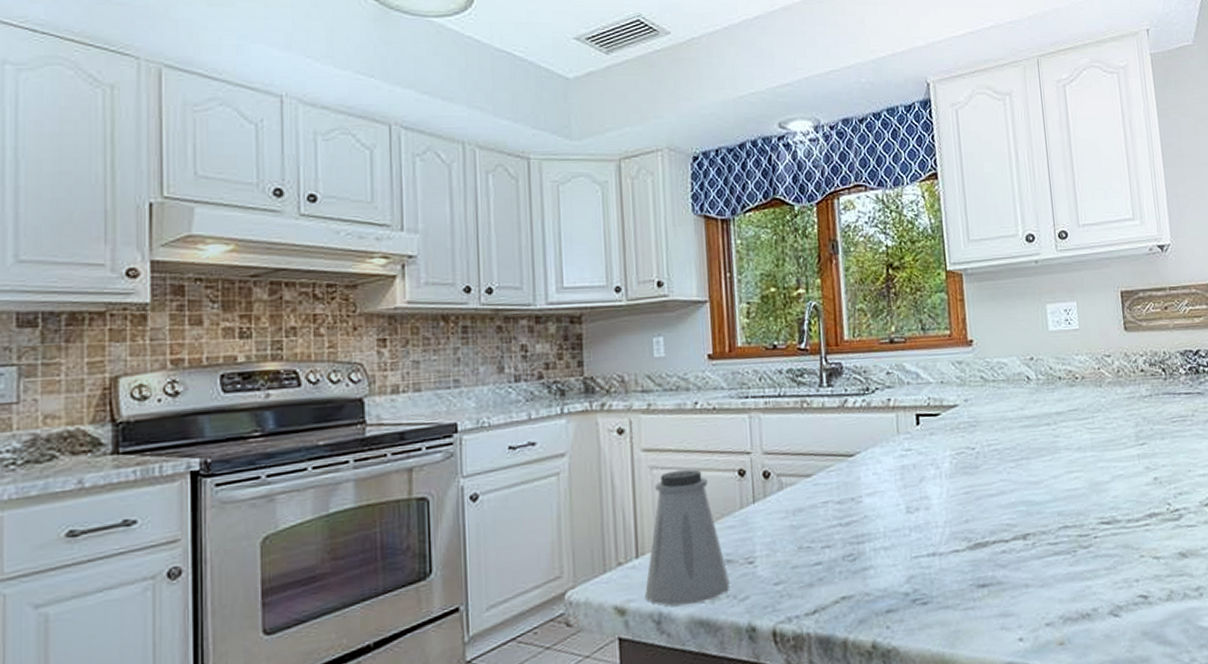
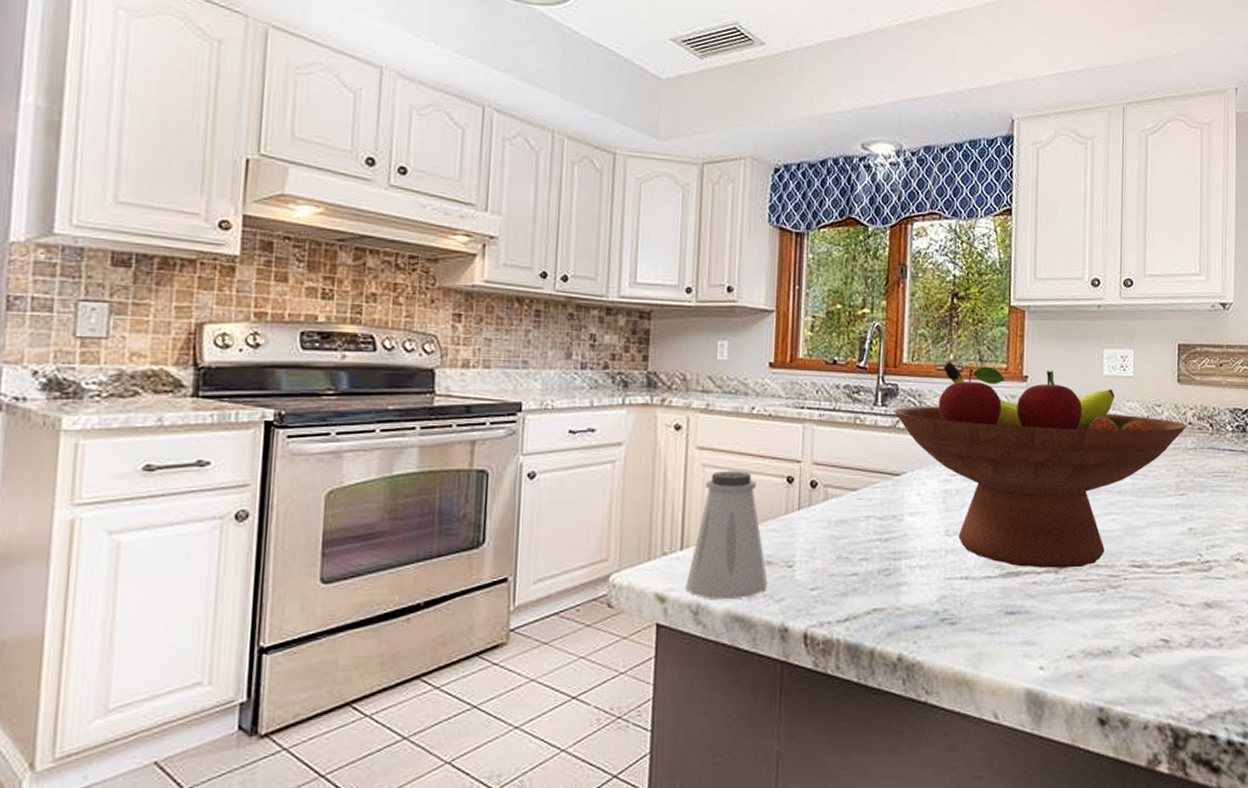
fruit bowl: none [840,331,1140,537] -> present [894,361,1187,568]

